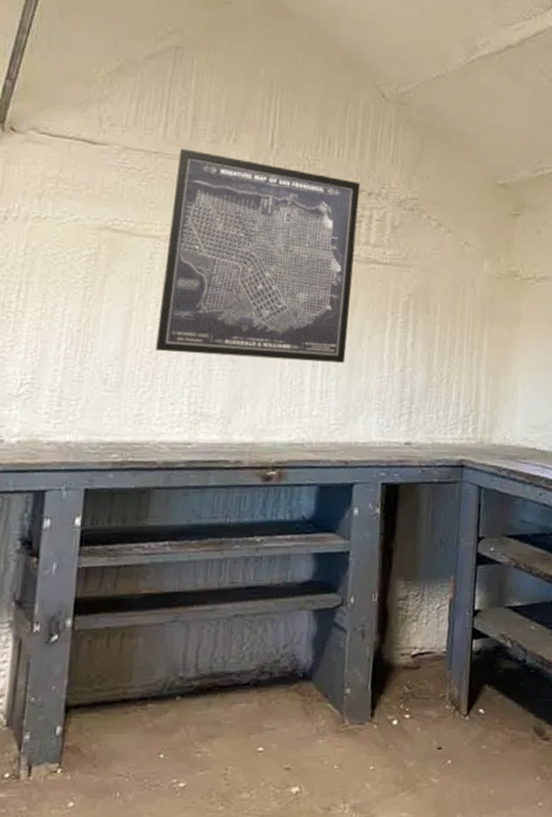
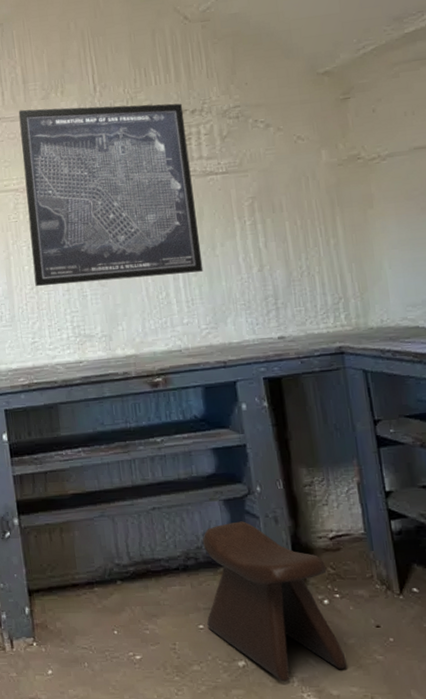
stool: none [267,634,403,809] -> present [202,521,347,682]

